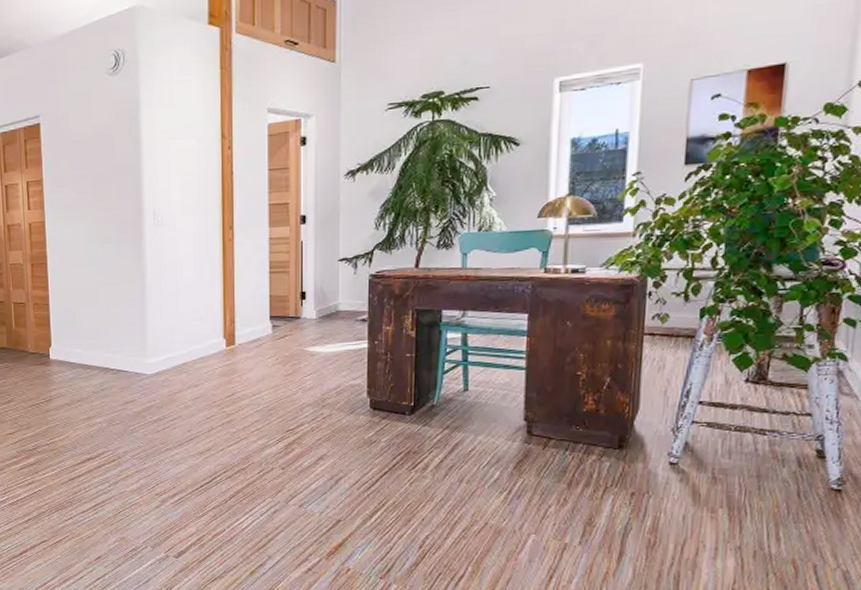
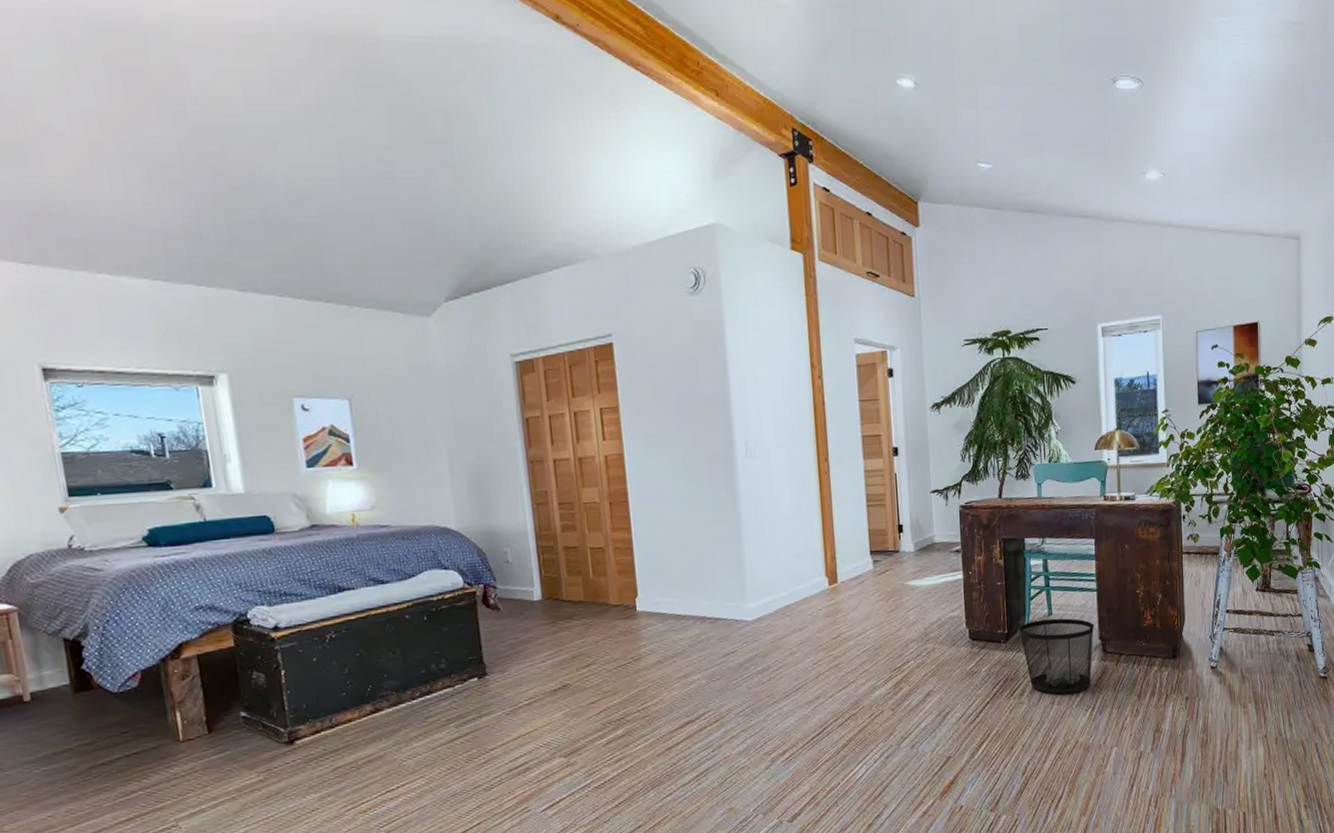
waste bin: none [427,395,520,473] -> present [1019,618,1095,695]

